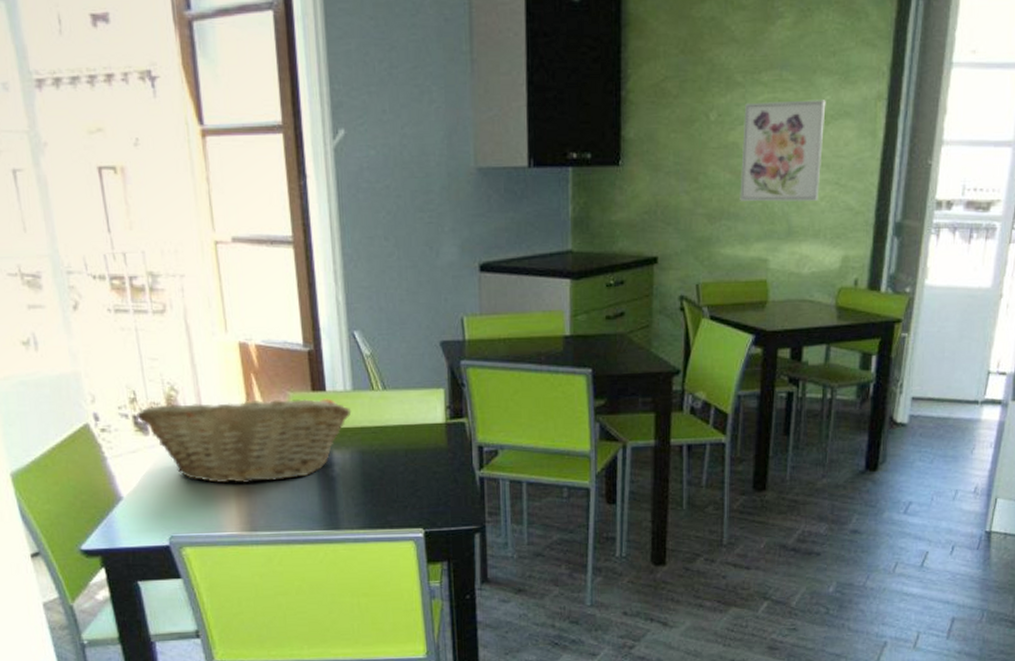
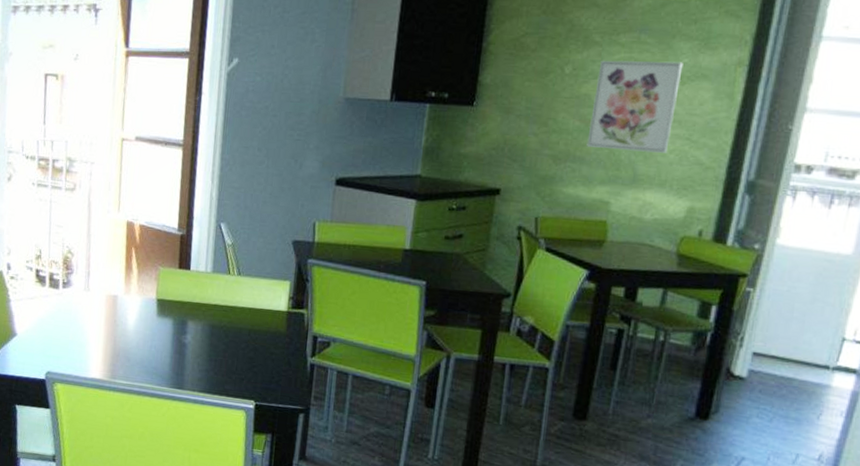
fruit basket: present [137,393,352,483] -> none [39,263,209,340]

